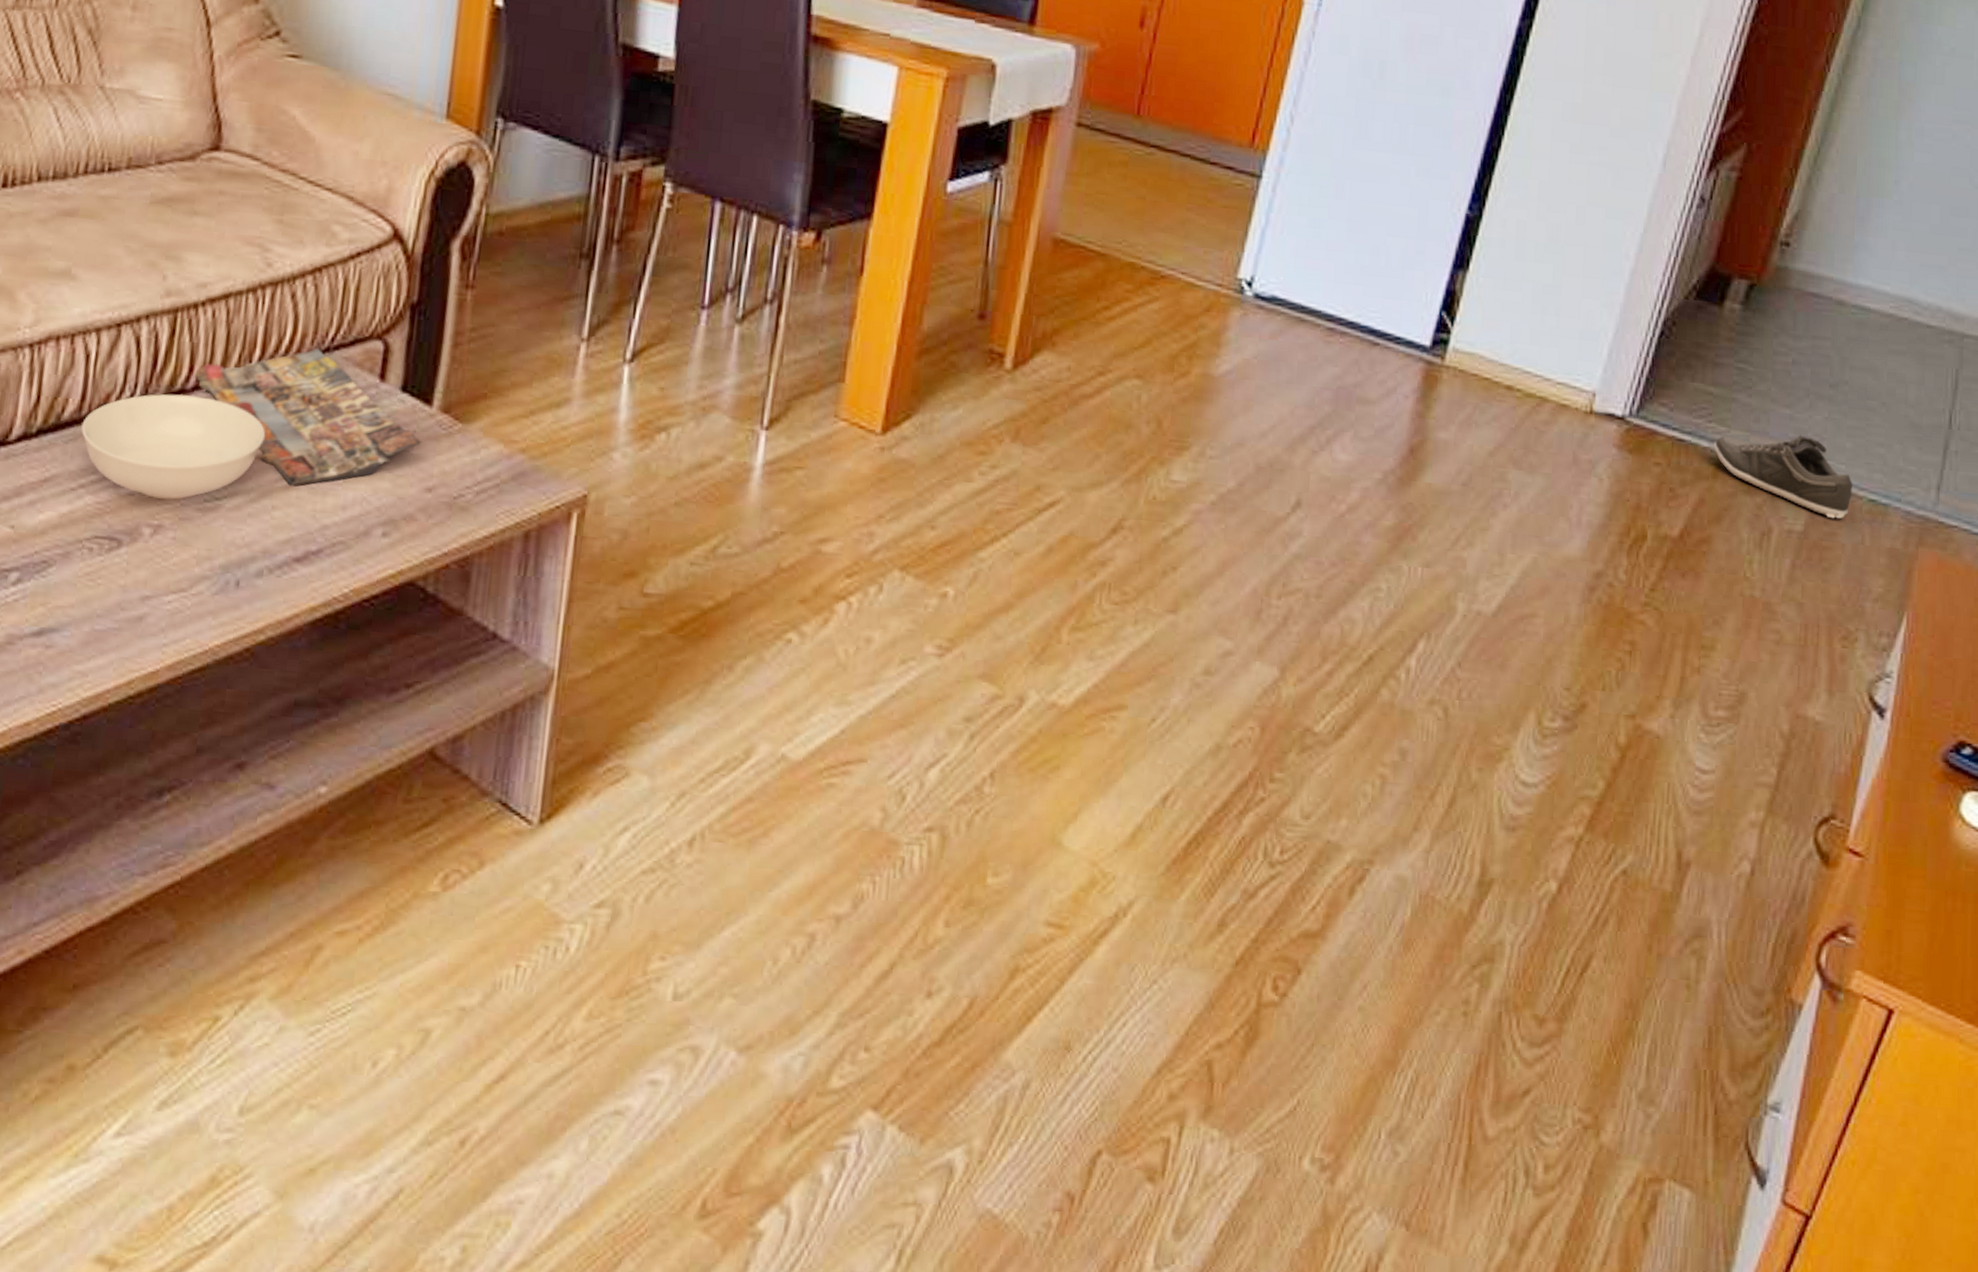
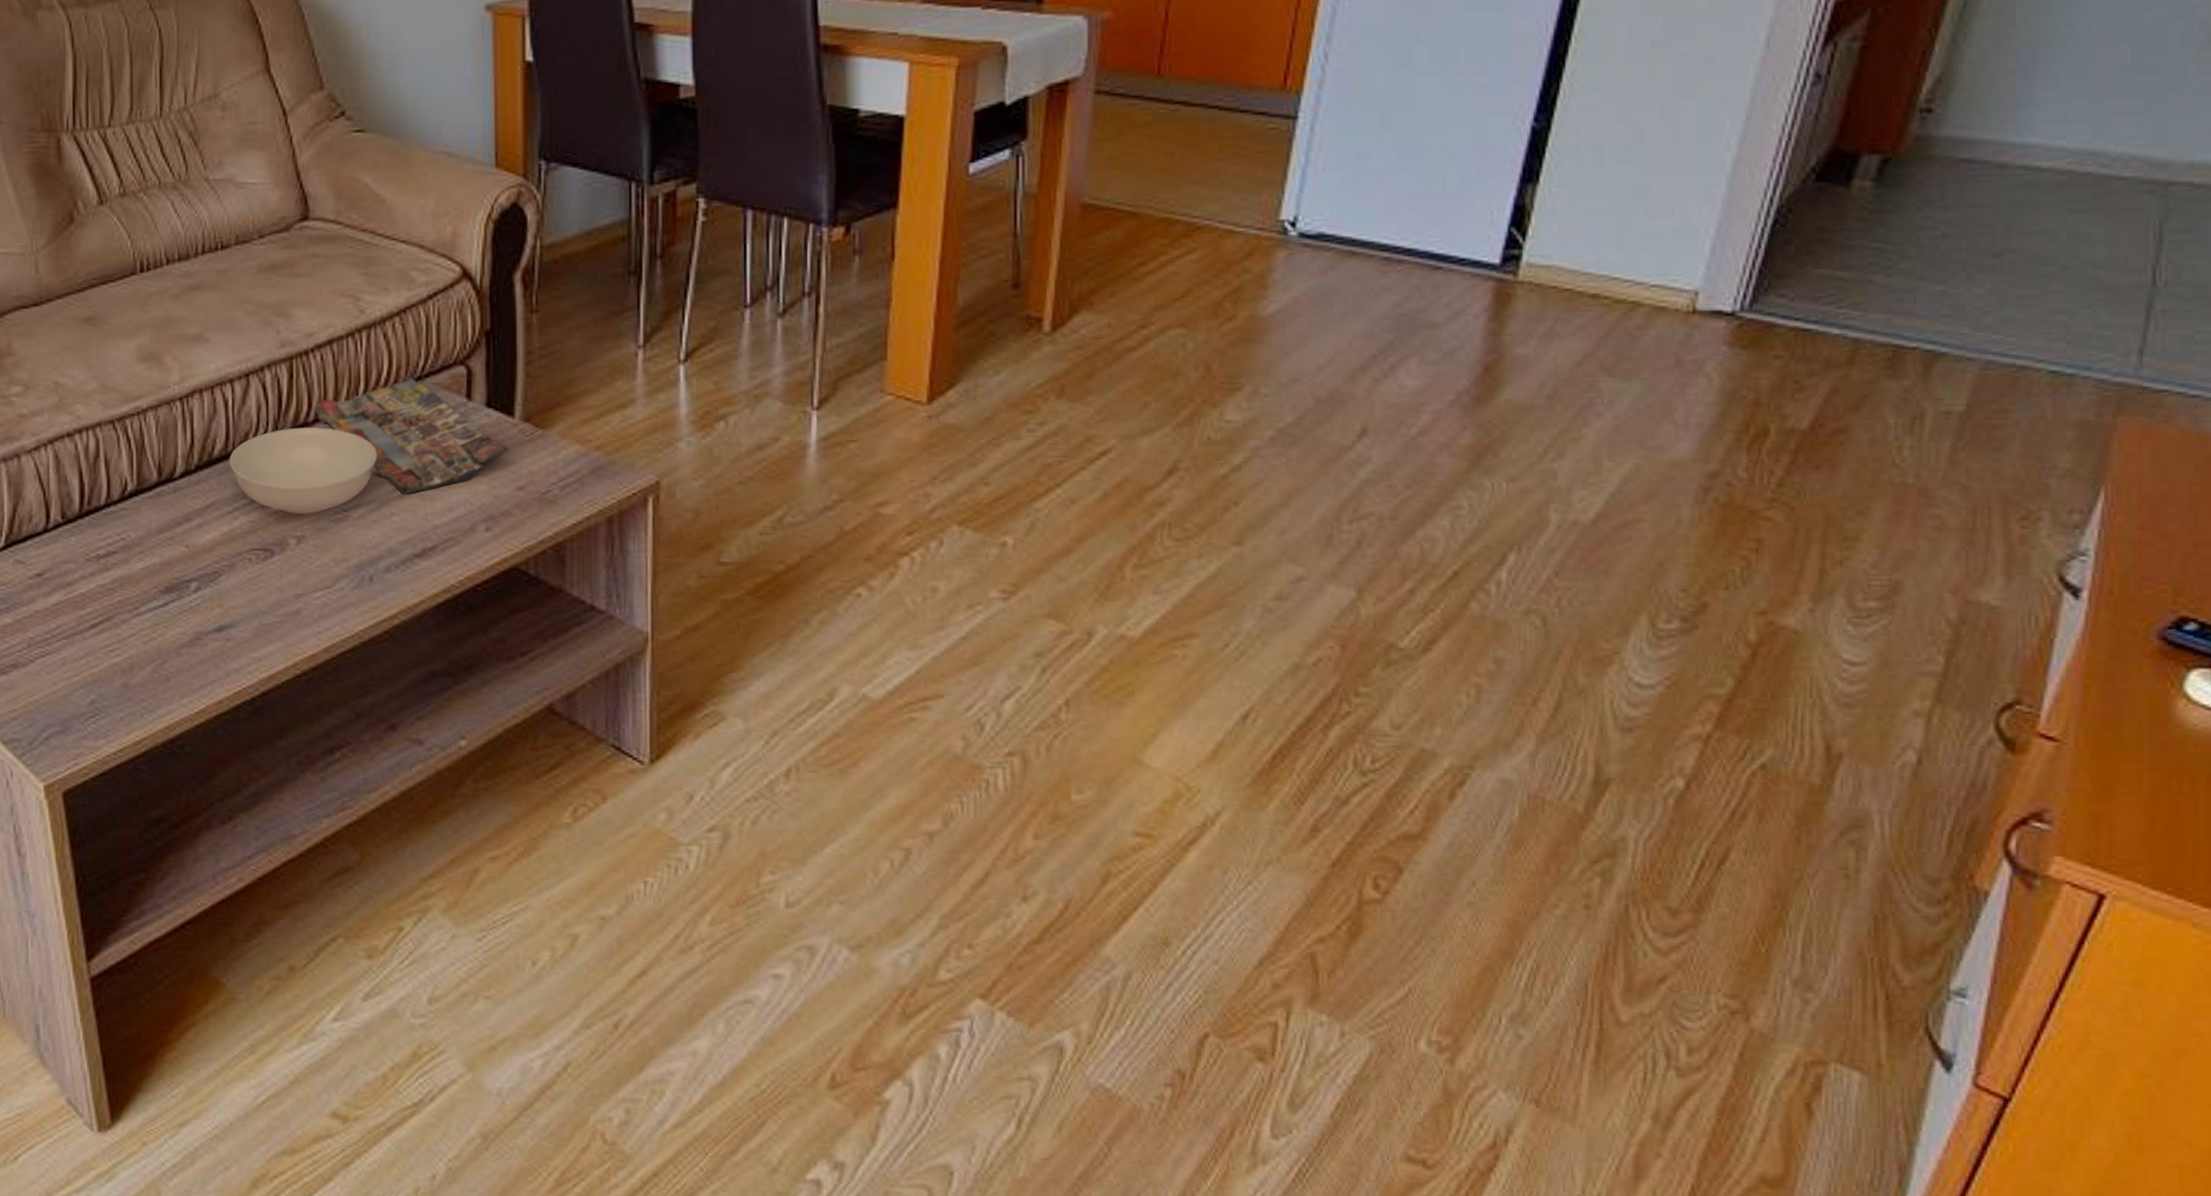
shoe: present [1713,435,1853,519] -> none [1846,311,2027,395]

